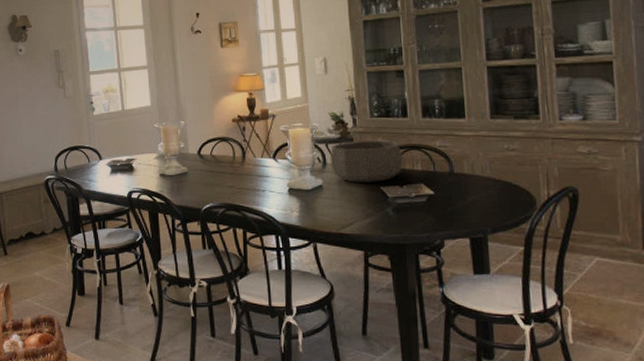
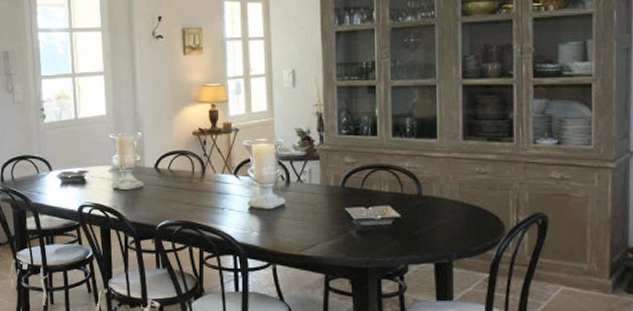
decorative bowl: present [330,141,403,182] -> none [295,159,370,203]

